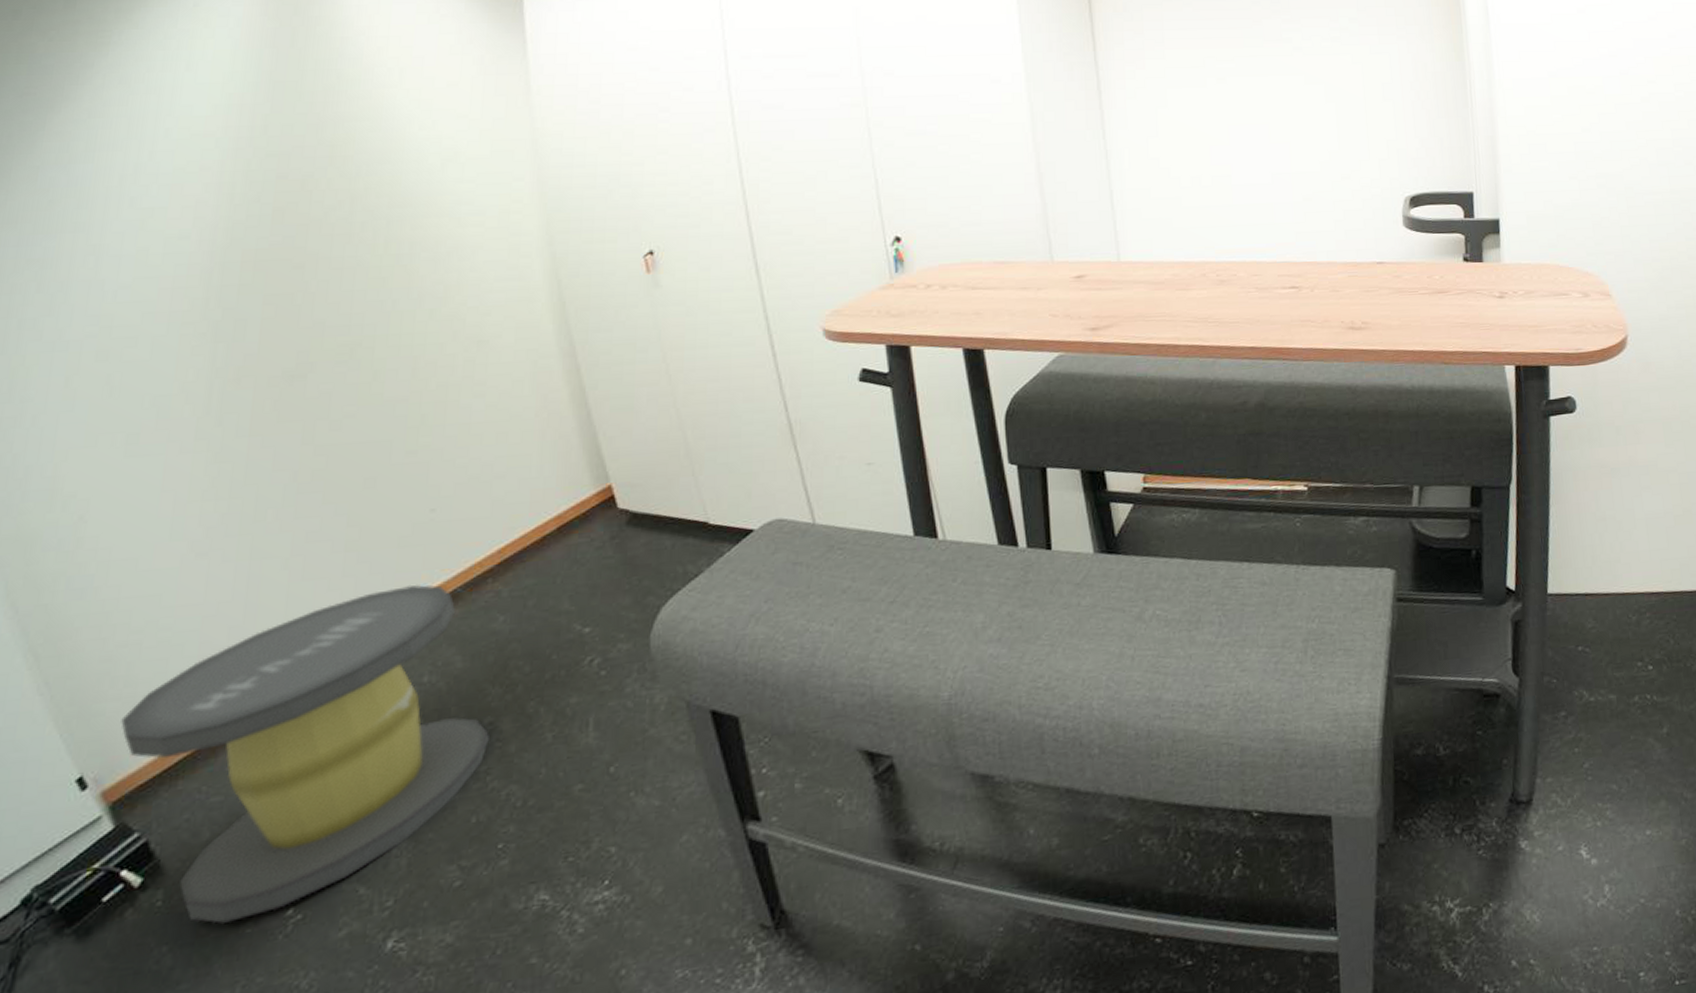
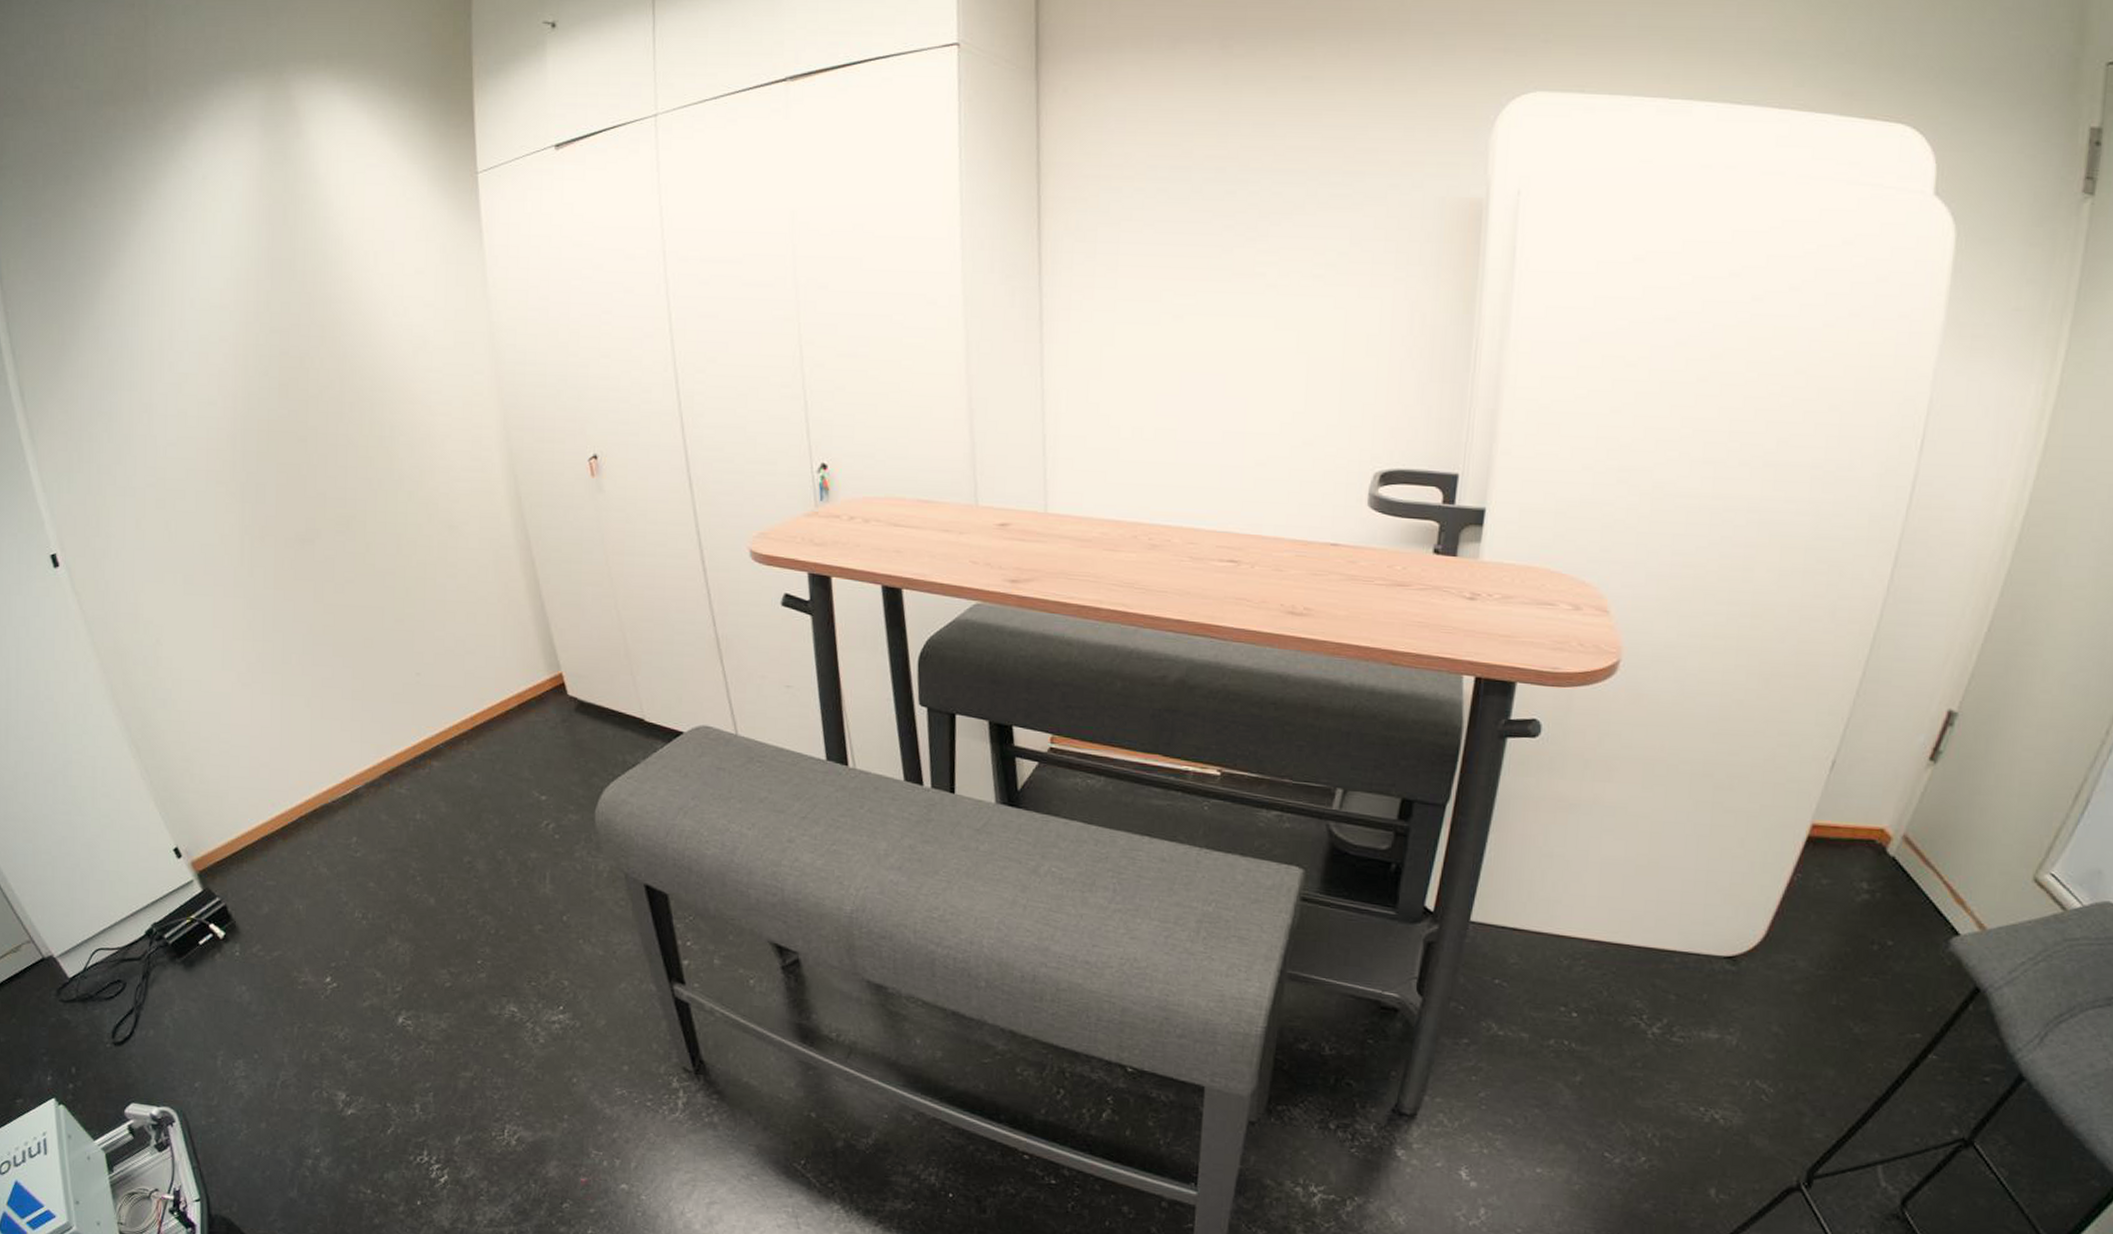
stool: present [121,584,489,925] -> none [200,735,468,979]

